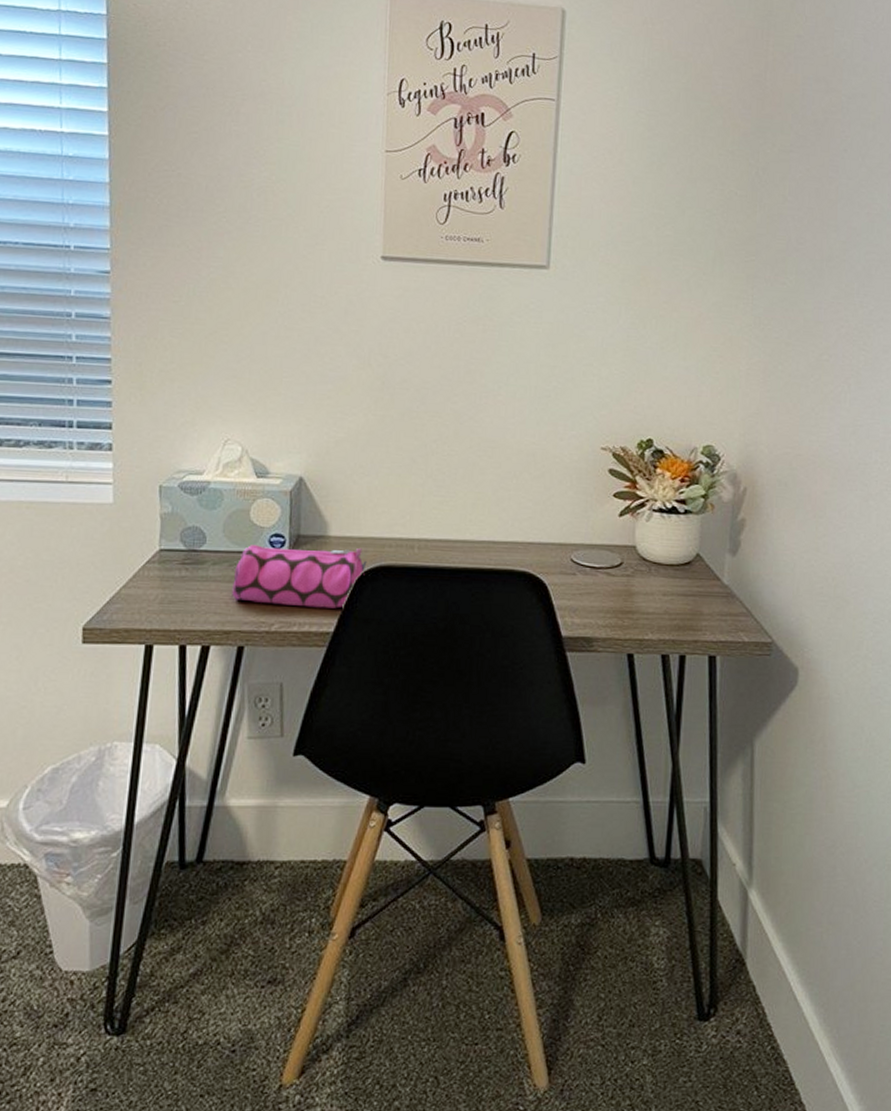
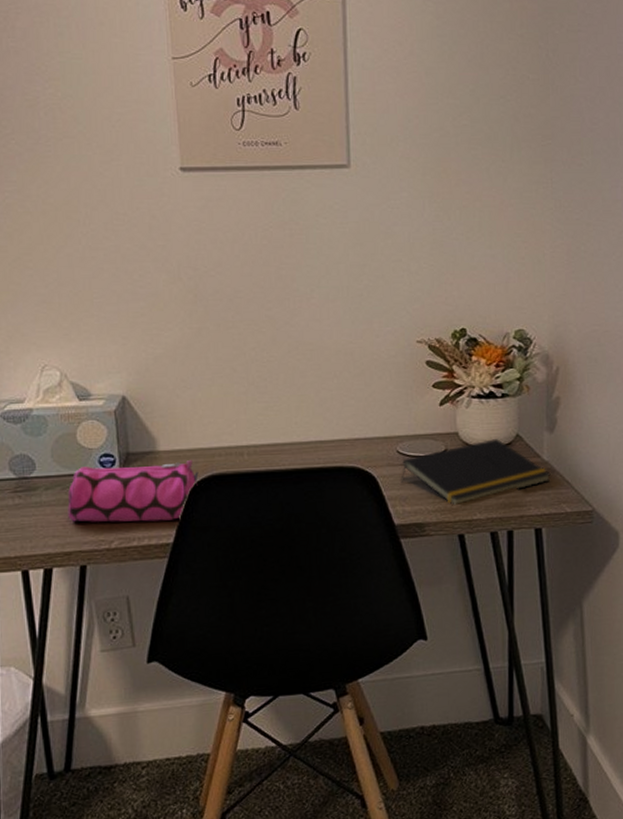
notepad: none [572,556,730,622] -> present [400,439,551,505]

